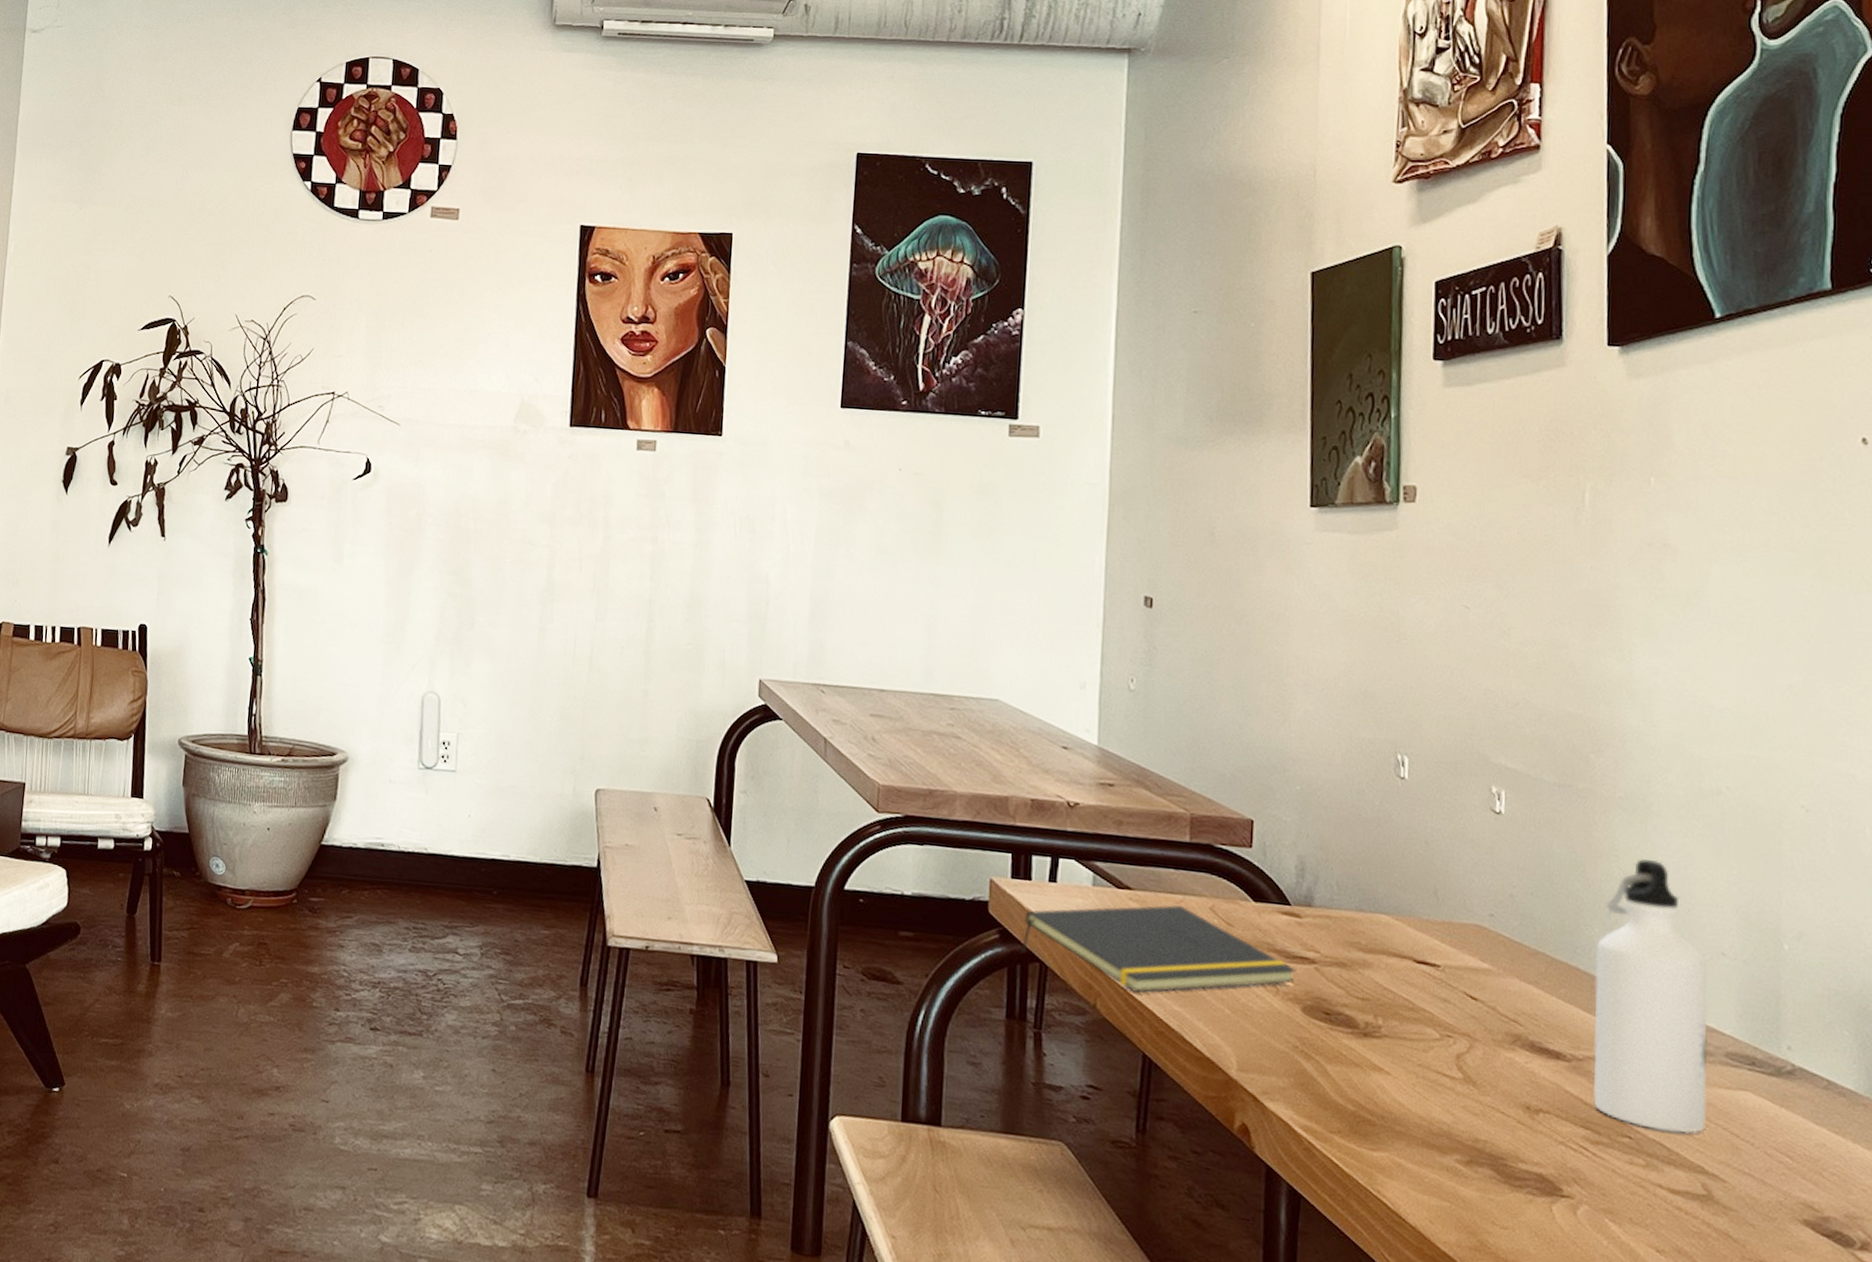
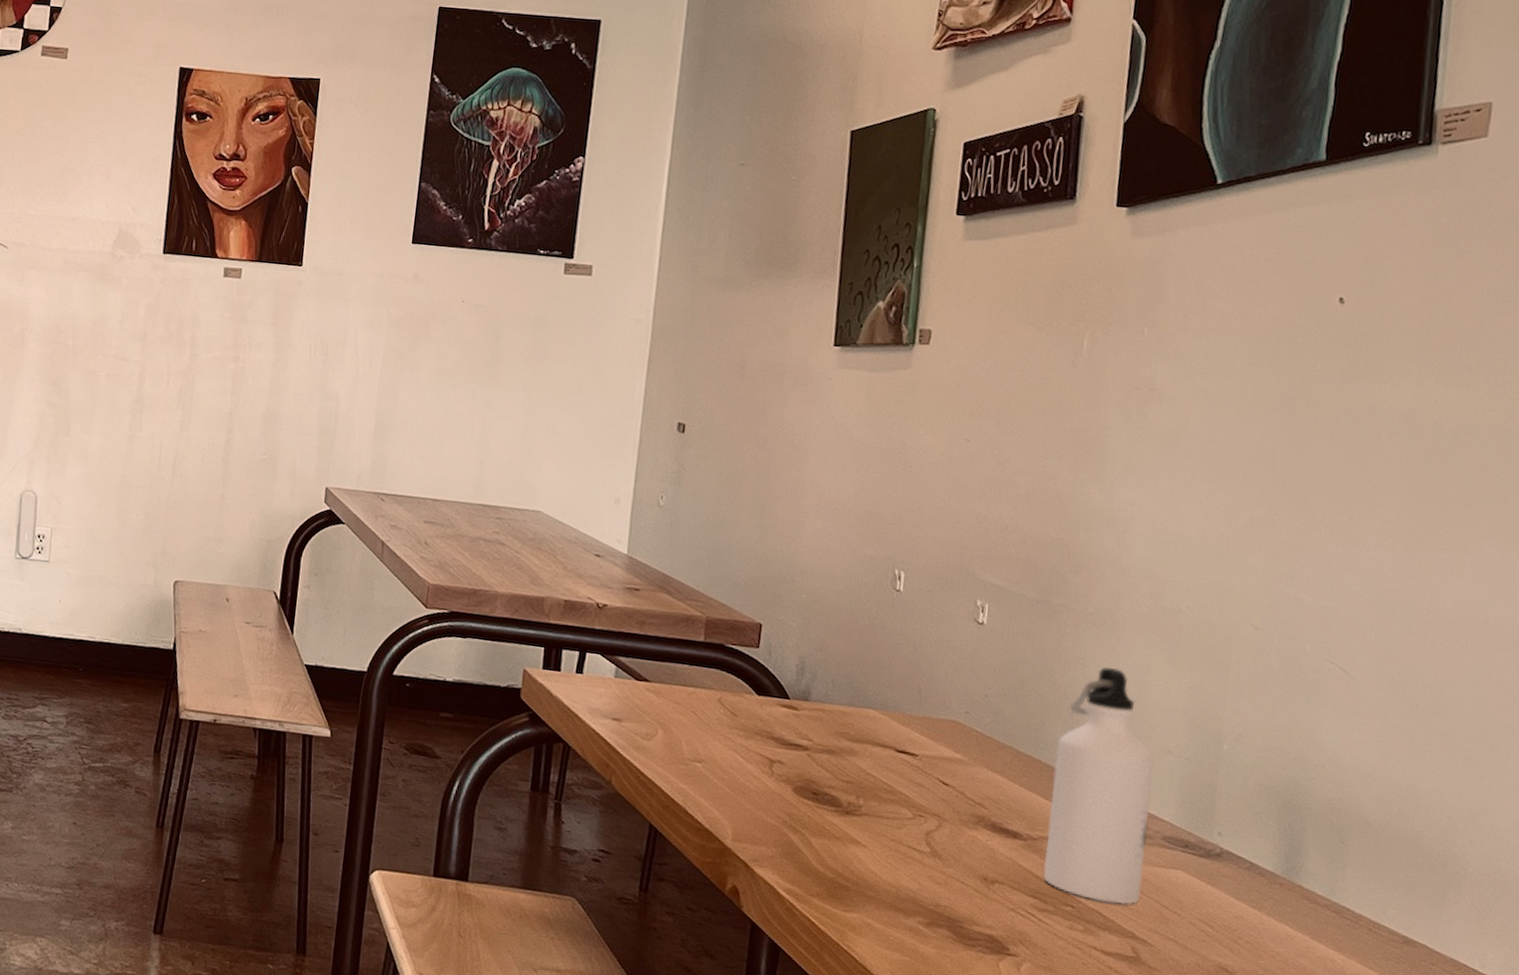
notepad: present [1020,905,1297,993] -> none [546,696,791,772]

